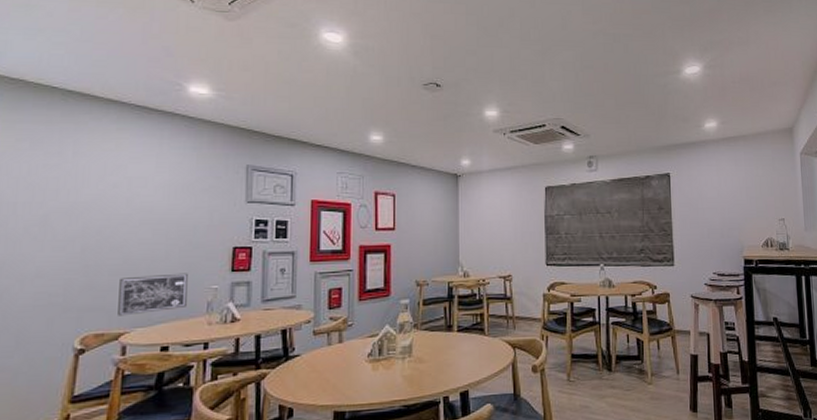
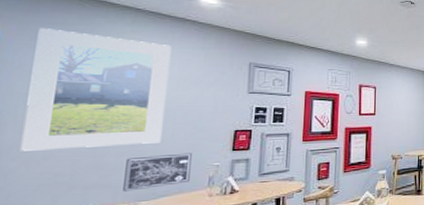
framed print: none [13,128,160,268] -> present [20,28,171,151]

